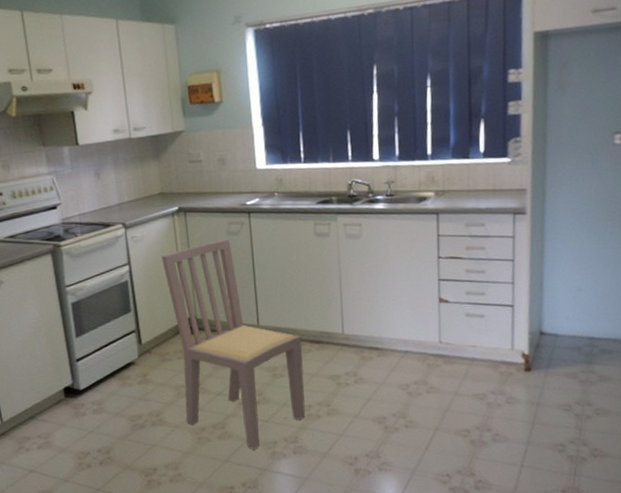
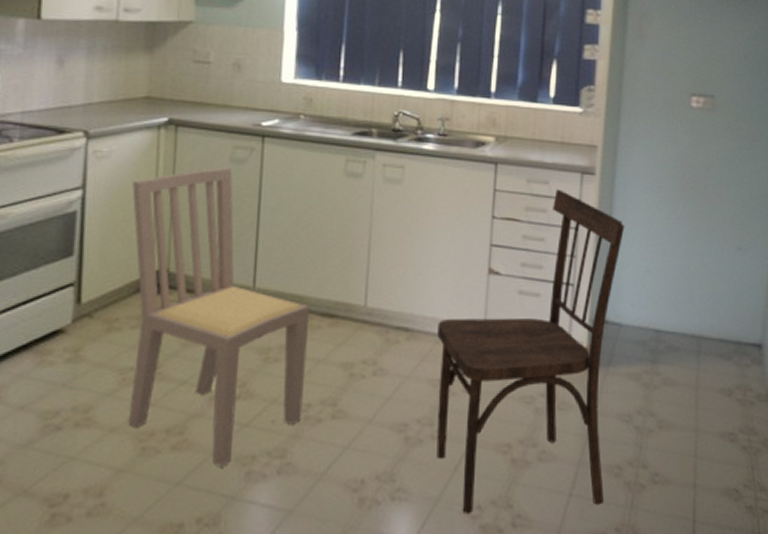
dining chair: none [401,229,557,480] -> present [436,189,625,515]

